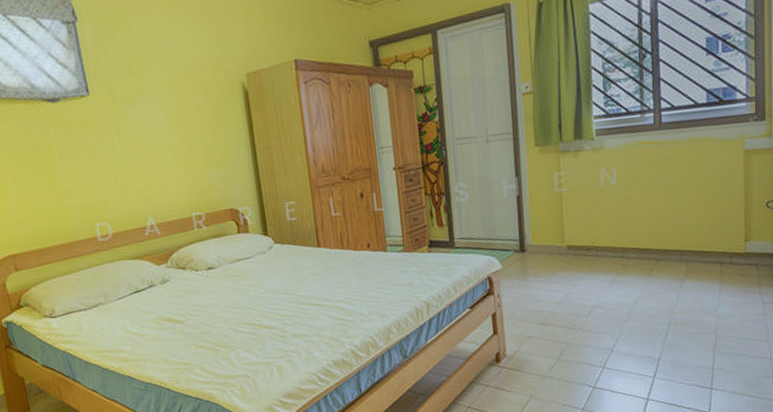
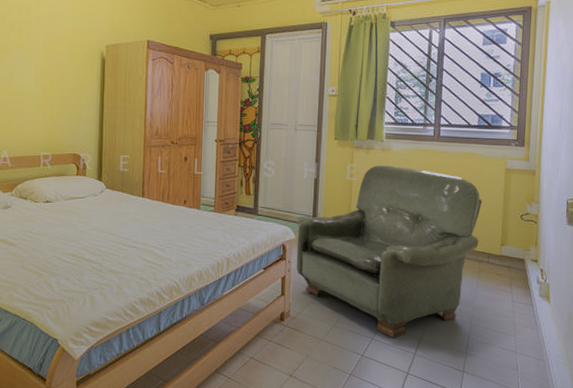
armchair: none [501,166,719,363] -> present [296,165,482,338]

